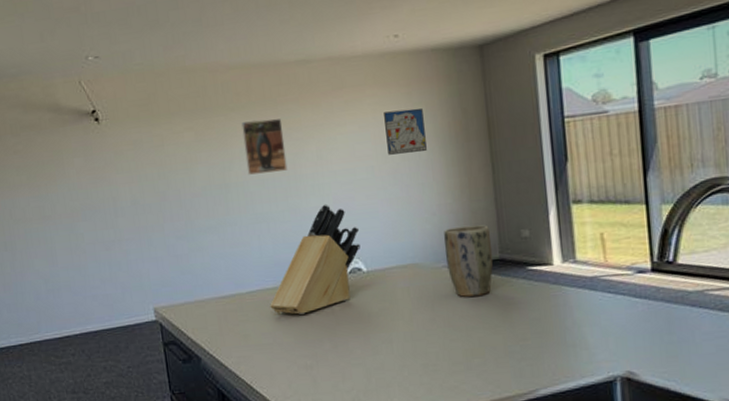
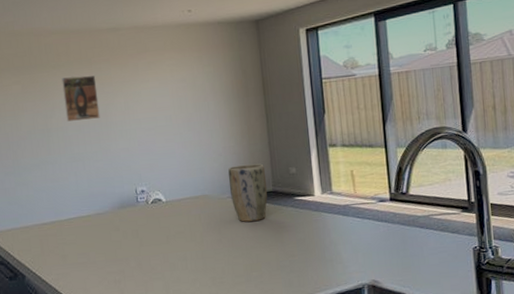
knife block: present [270,204,360,315] -> none [84,146,160,238]
wall art: present [384,108,427,155] -> none [180,69,214,107]

